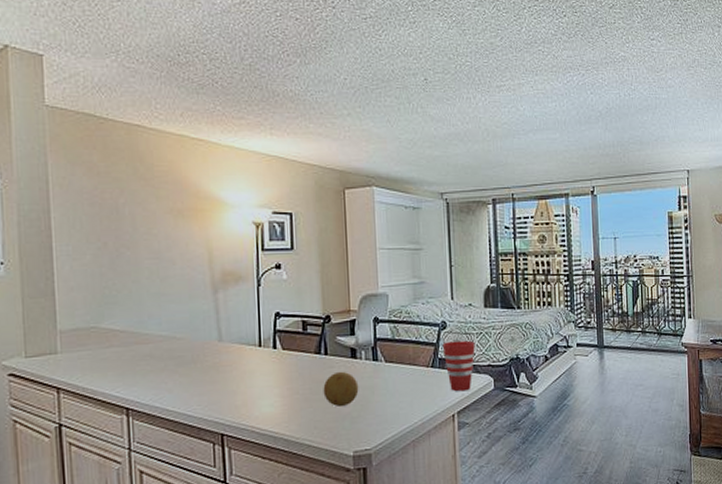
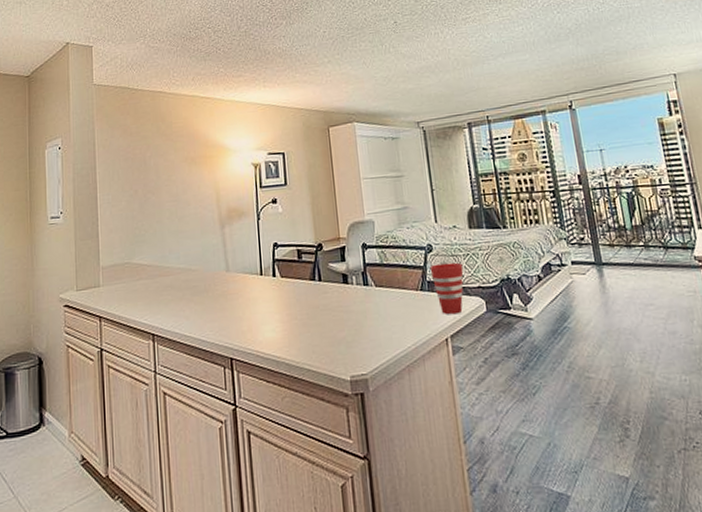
fruit: present [323,371,359,408] -> none [319,296,352,332]

